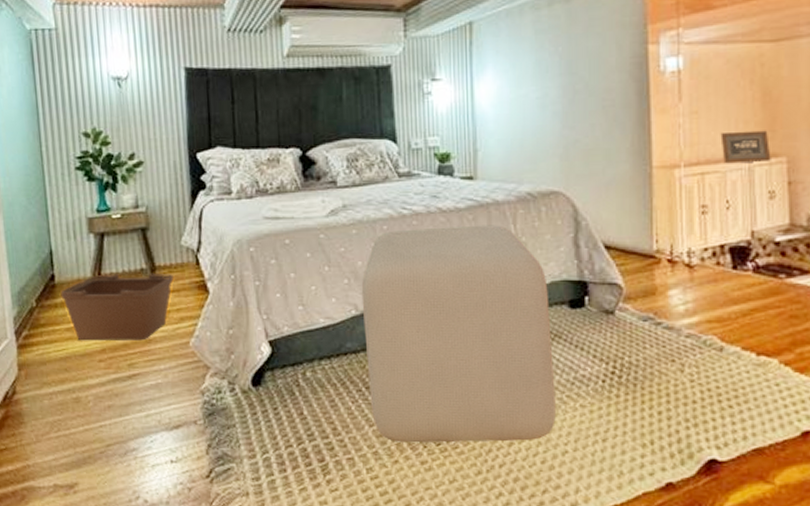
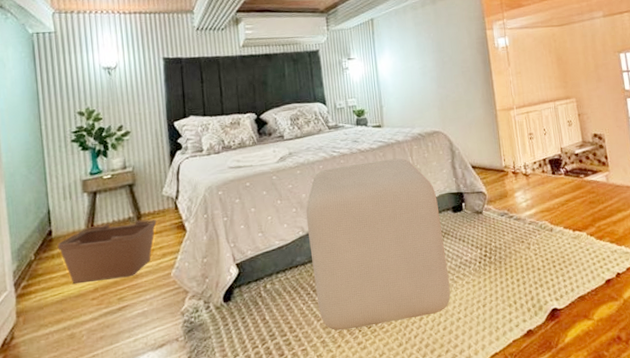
picture frame: present [720,130,771,164] -> none [535,82,567,105]

